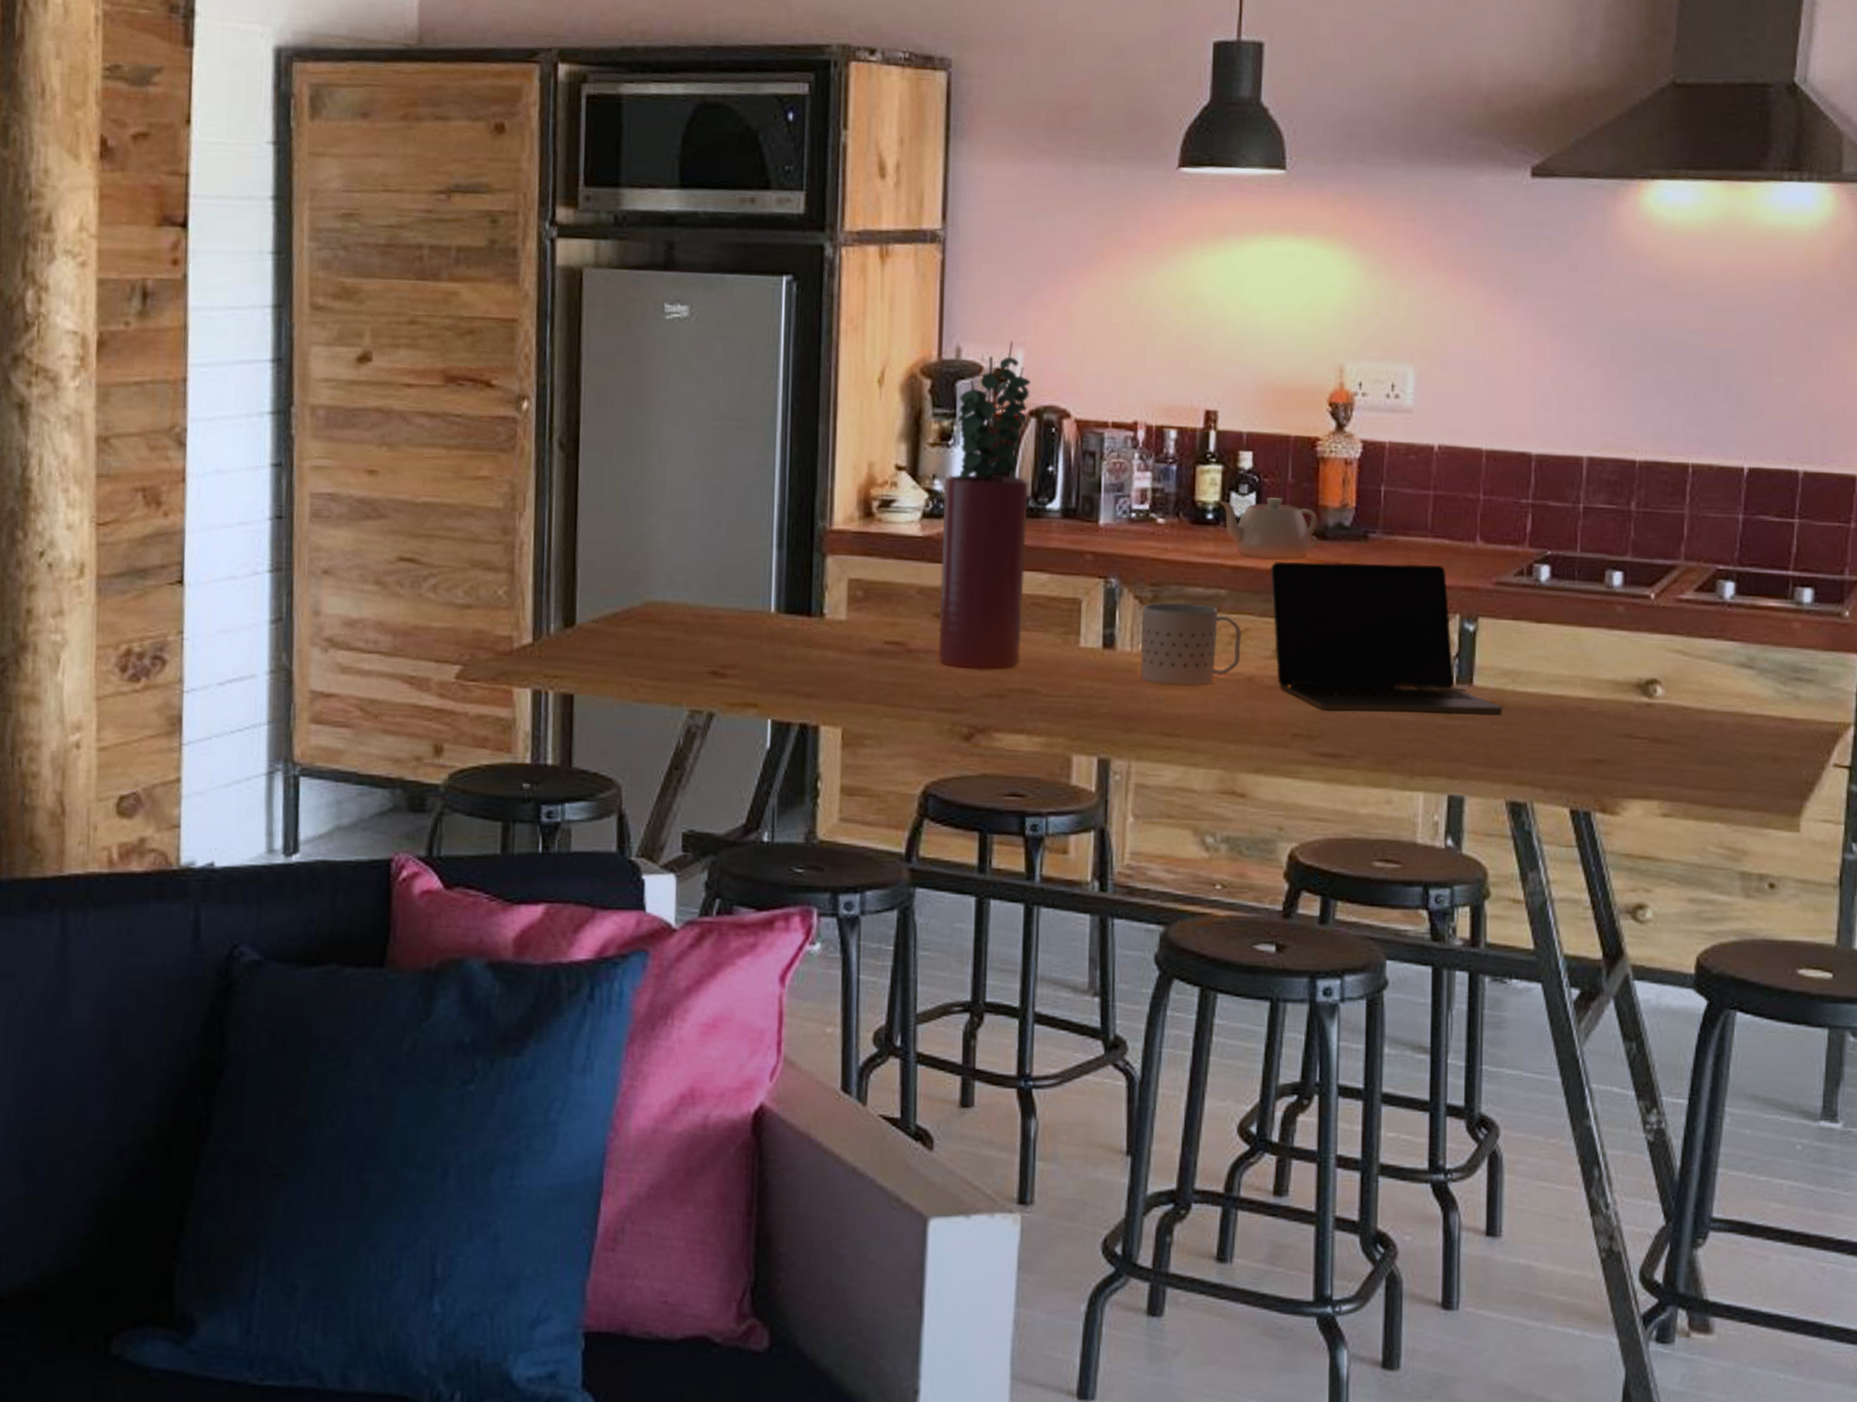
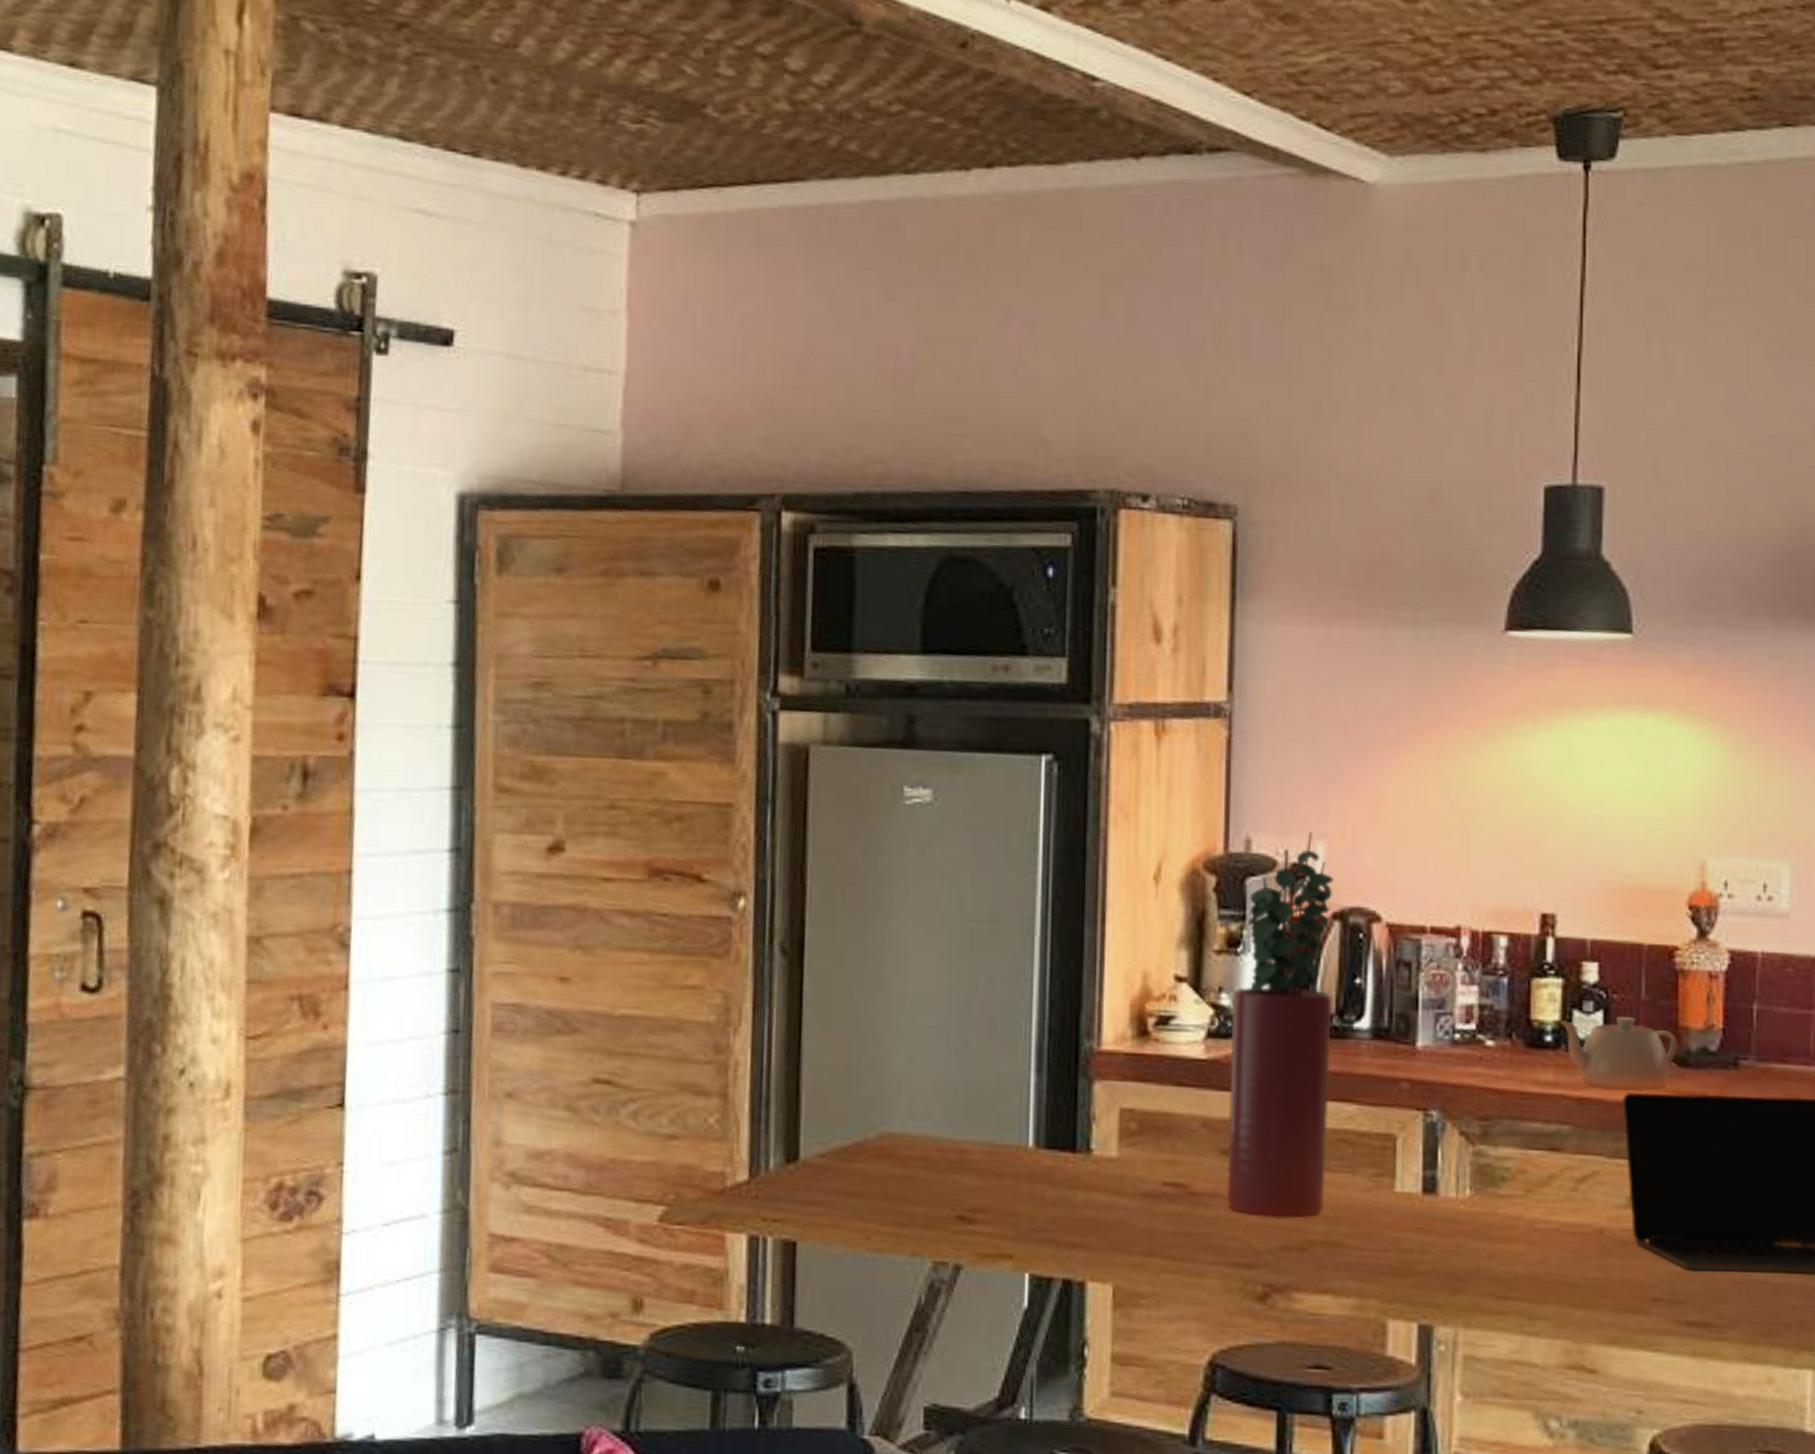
mug: present [1139,602,1242,688] -> none [1466,1139,1590,1242]

